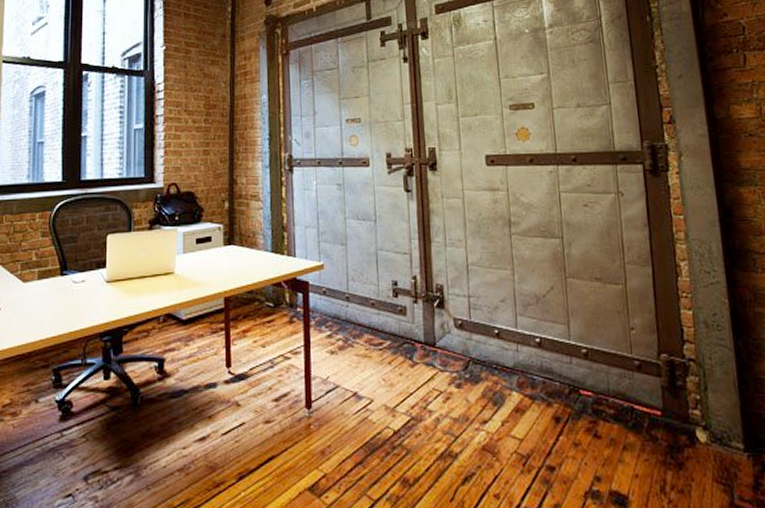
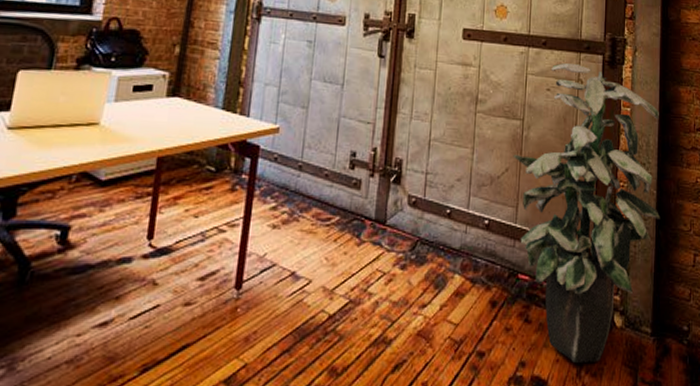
indoor plant: none [556,177,738,480] -> present [513,63,661,364]

